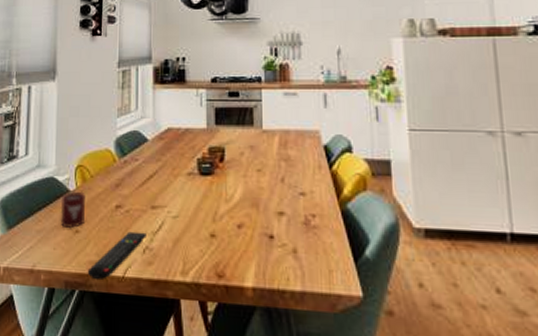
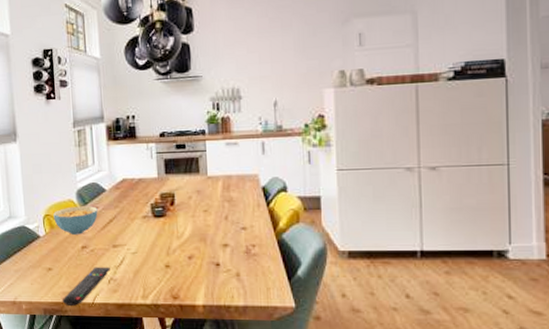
cup: present [60,191,85,229] -> none [33,236,56,268]
cereal bowl: none [87,157,137,191] -> present [53,206,98,235]

